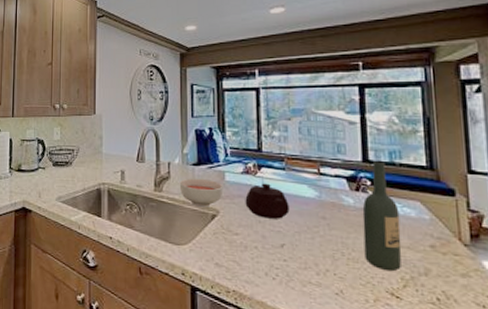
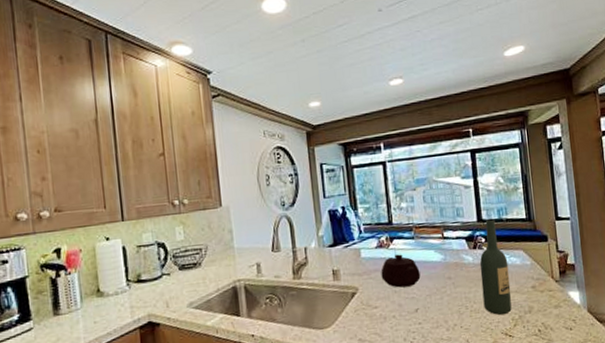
bowl: present [179,178,223,207] -> none [317,258,360,288]

